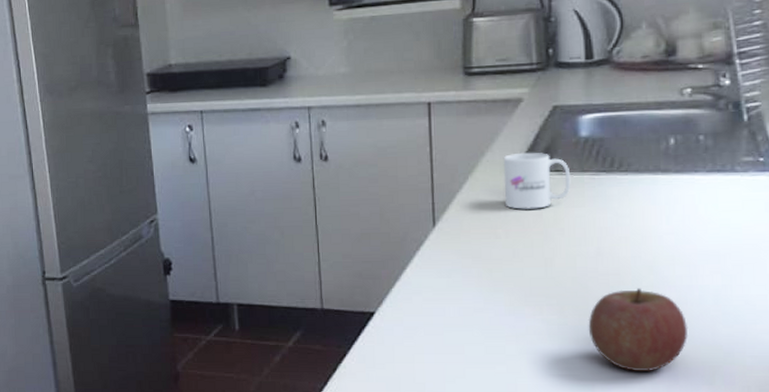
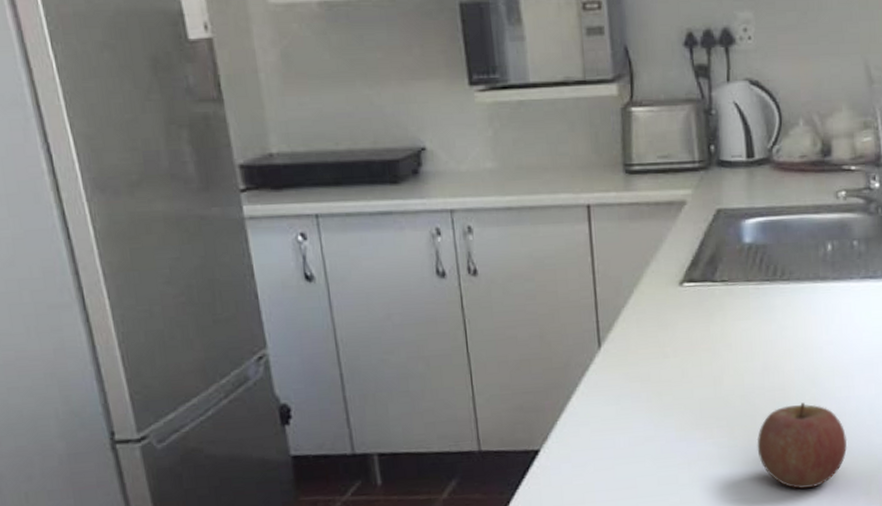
mug: present [503,152,571,210] -> none [668,261,737,325]

